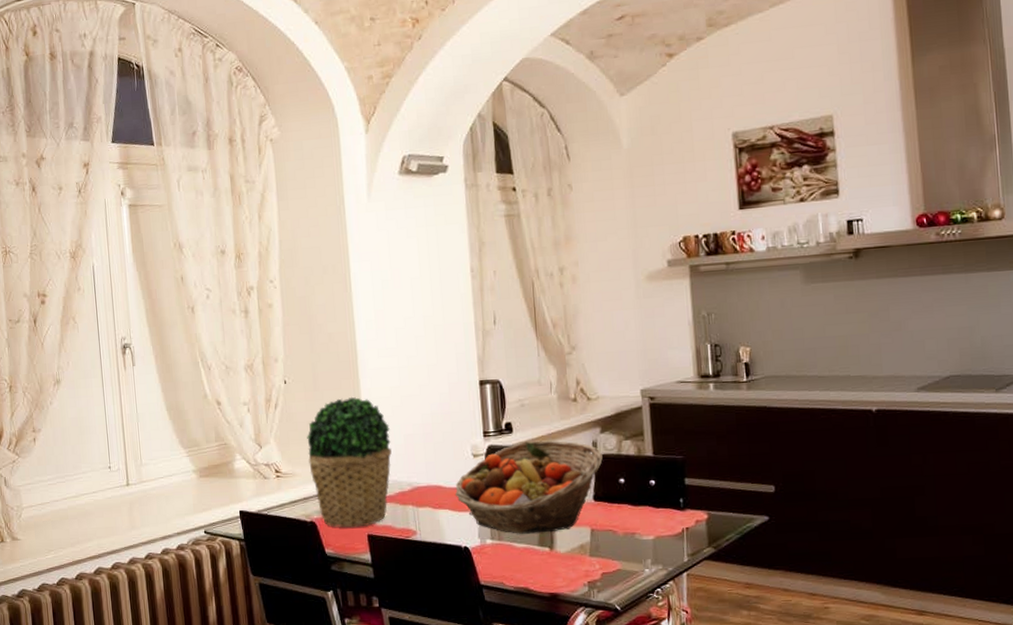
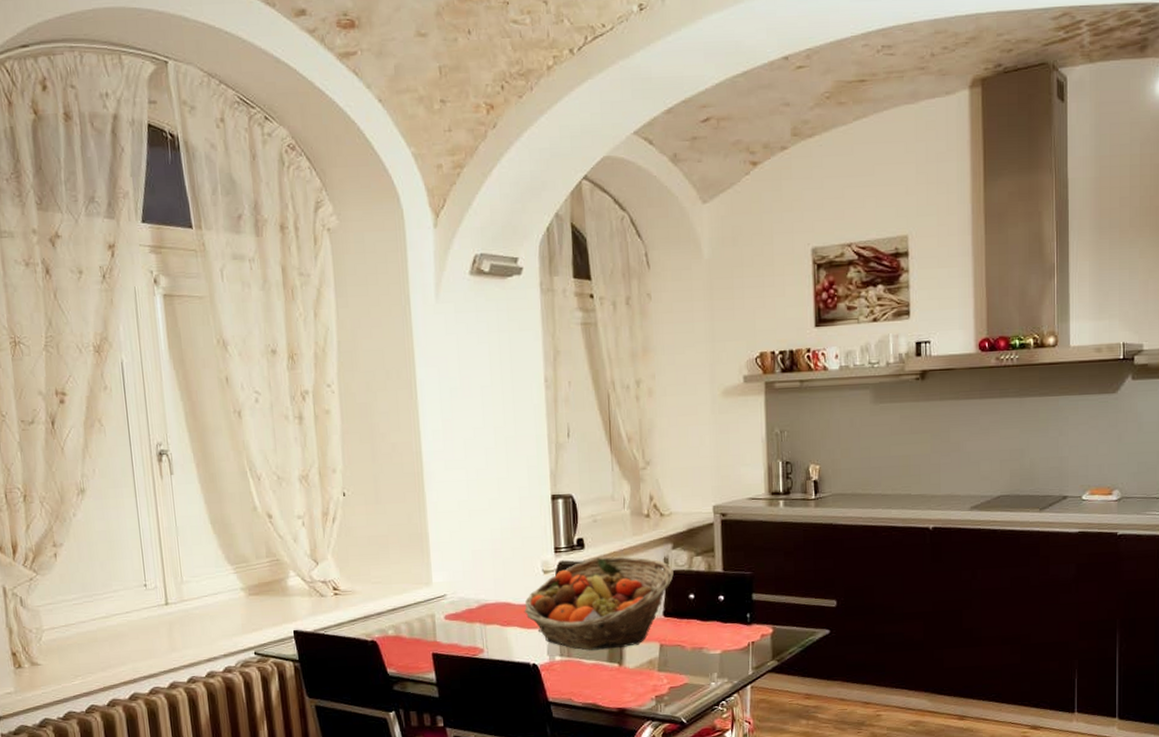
potted plant: present [307,396,392,528] -> none [367,510,459,647]

